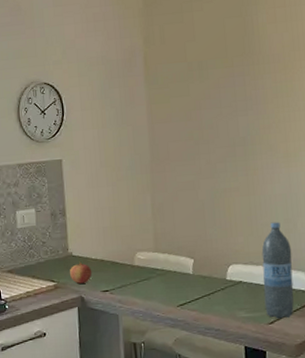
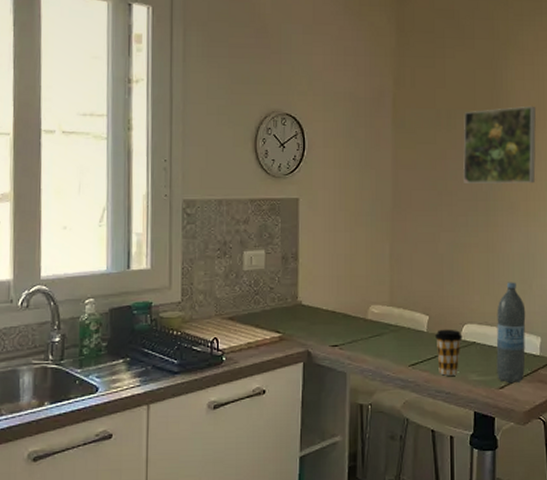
apple: present [70,261,92,284] -> none [298,312,322,336]
coffee cup: none [201,270,229,314] -> present [435,329,463,376]
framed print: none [215,47,295,131] -> present [462,106,537,185]

